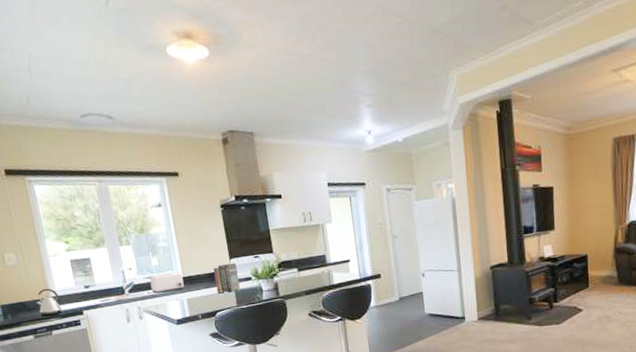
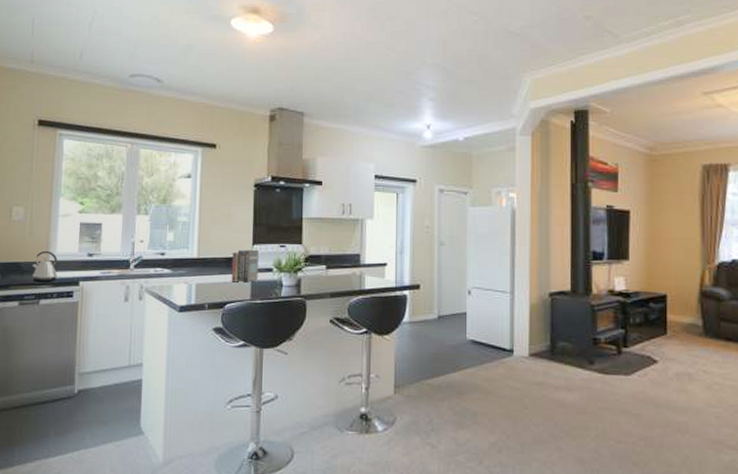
toaster: present [149,271,184,293] -> none [159,251,197,273]

